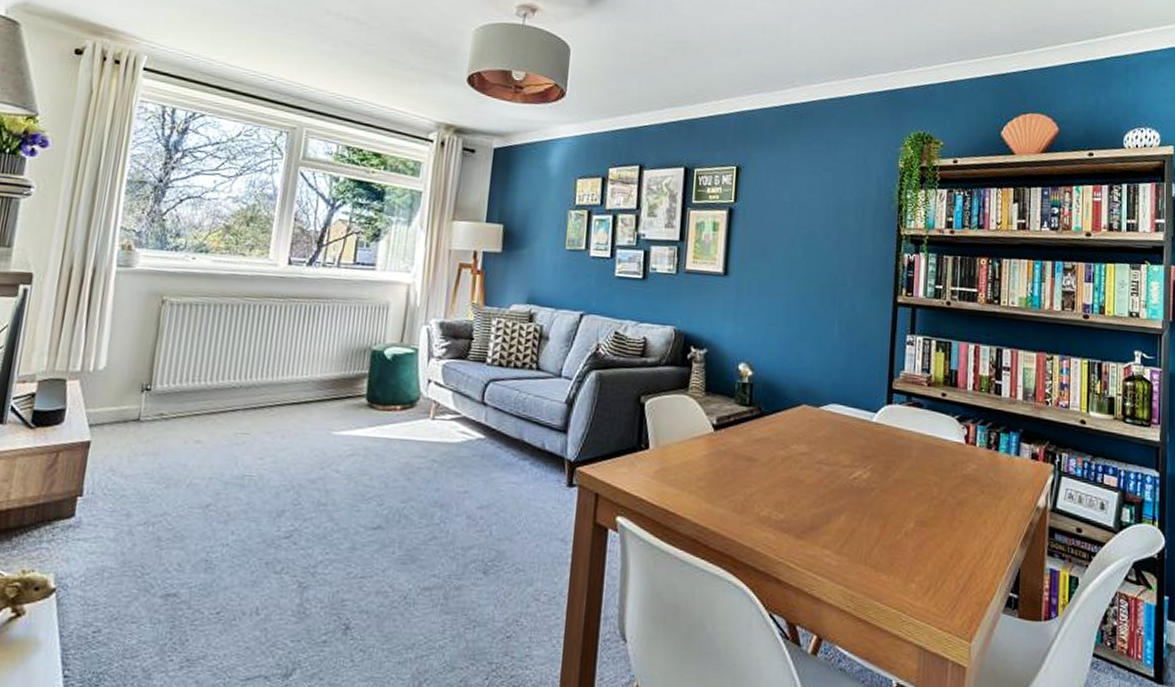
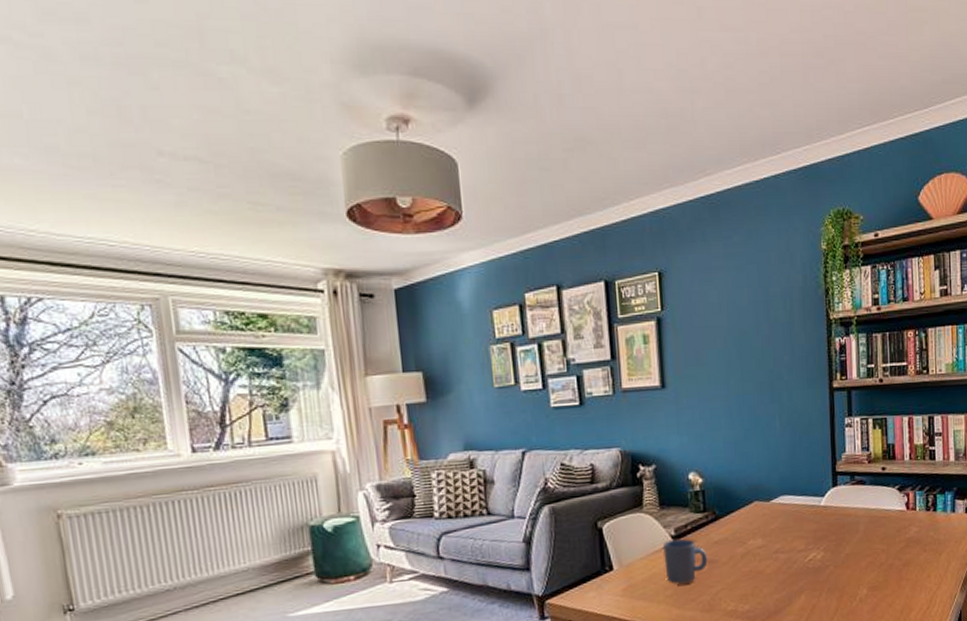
mug: none [701,428,747,479] -> present [662,538,708,585]

